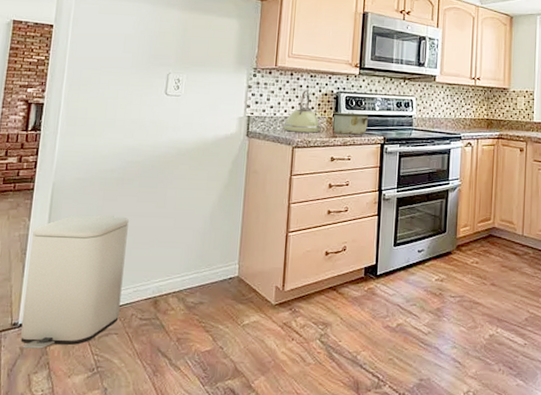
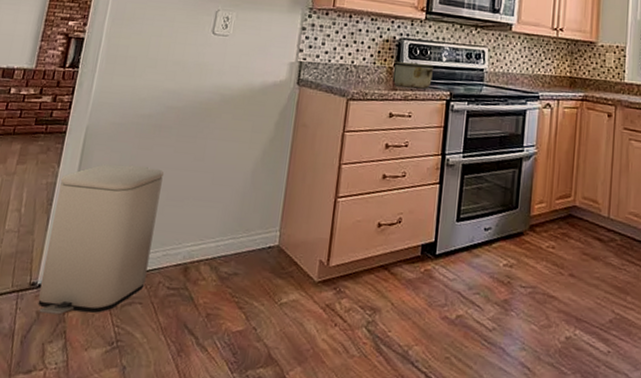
kettle: present [283,90,320,133] -> none [338,35,379,84]

